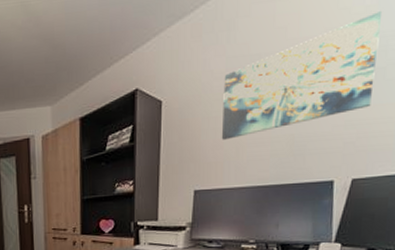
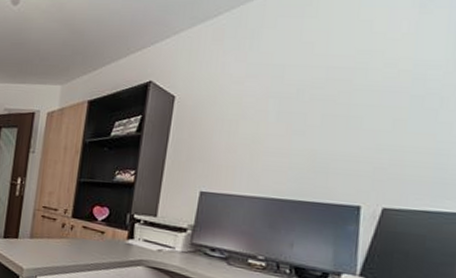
wall art: present [221,12,382,140] -> none [235,40,421,145]

